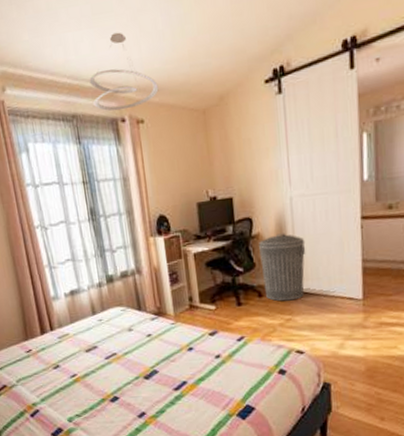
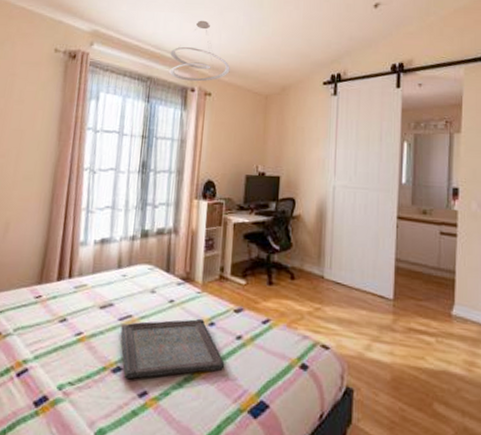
serving tray: none [109,345,209,406] -> present [120,318,225,380]
trash can: present [259,233,306,301] -> none [297,218,343,289]

